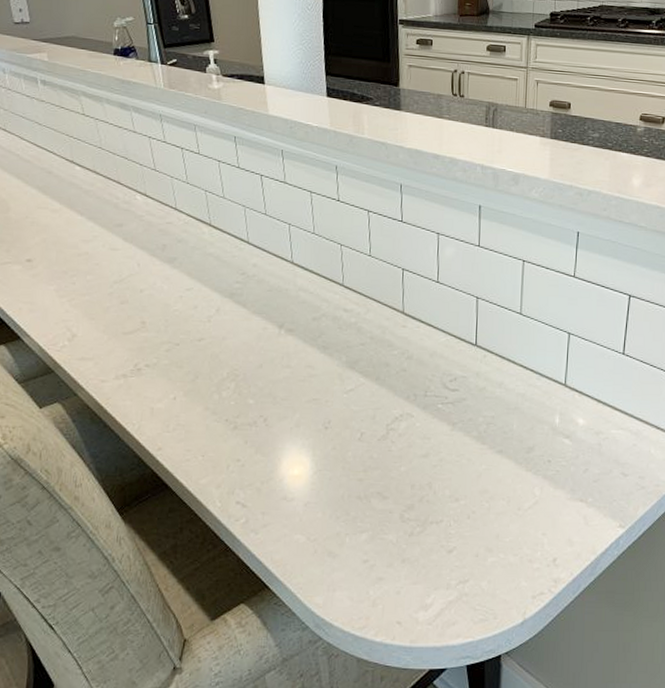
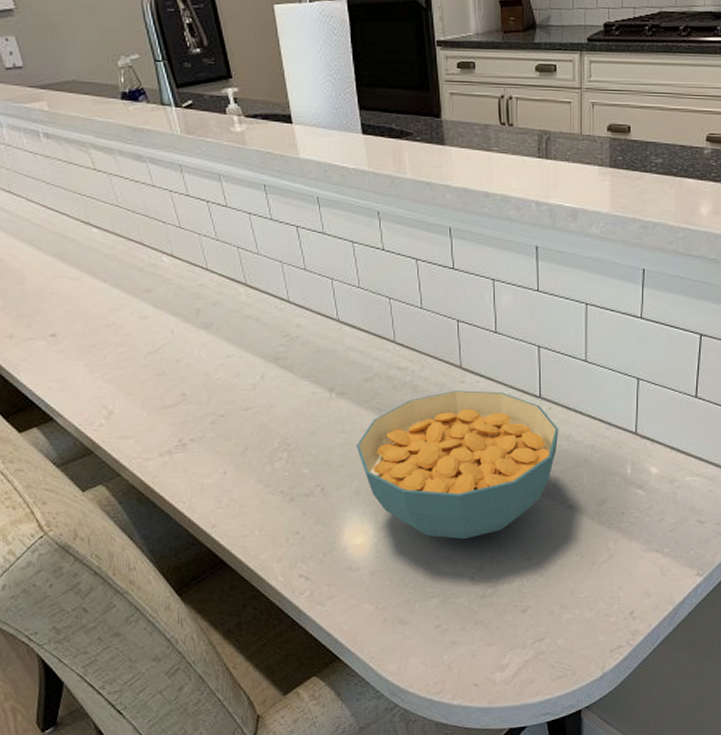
cereal bowl: none [299,334,492,477] -> present [356,390,559,540]

